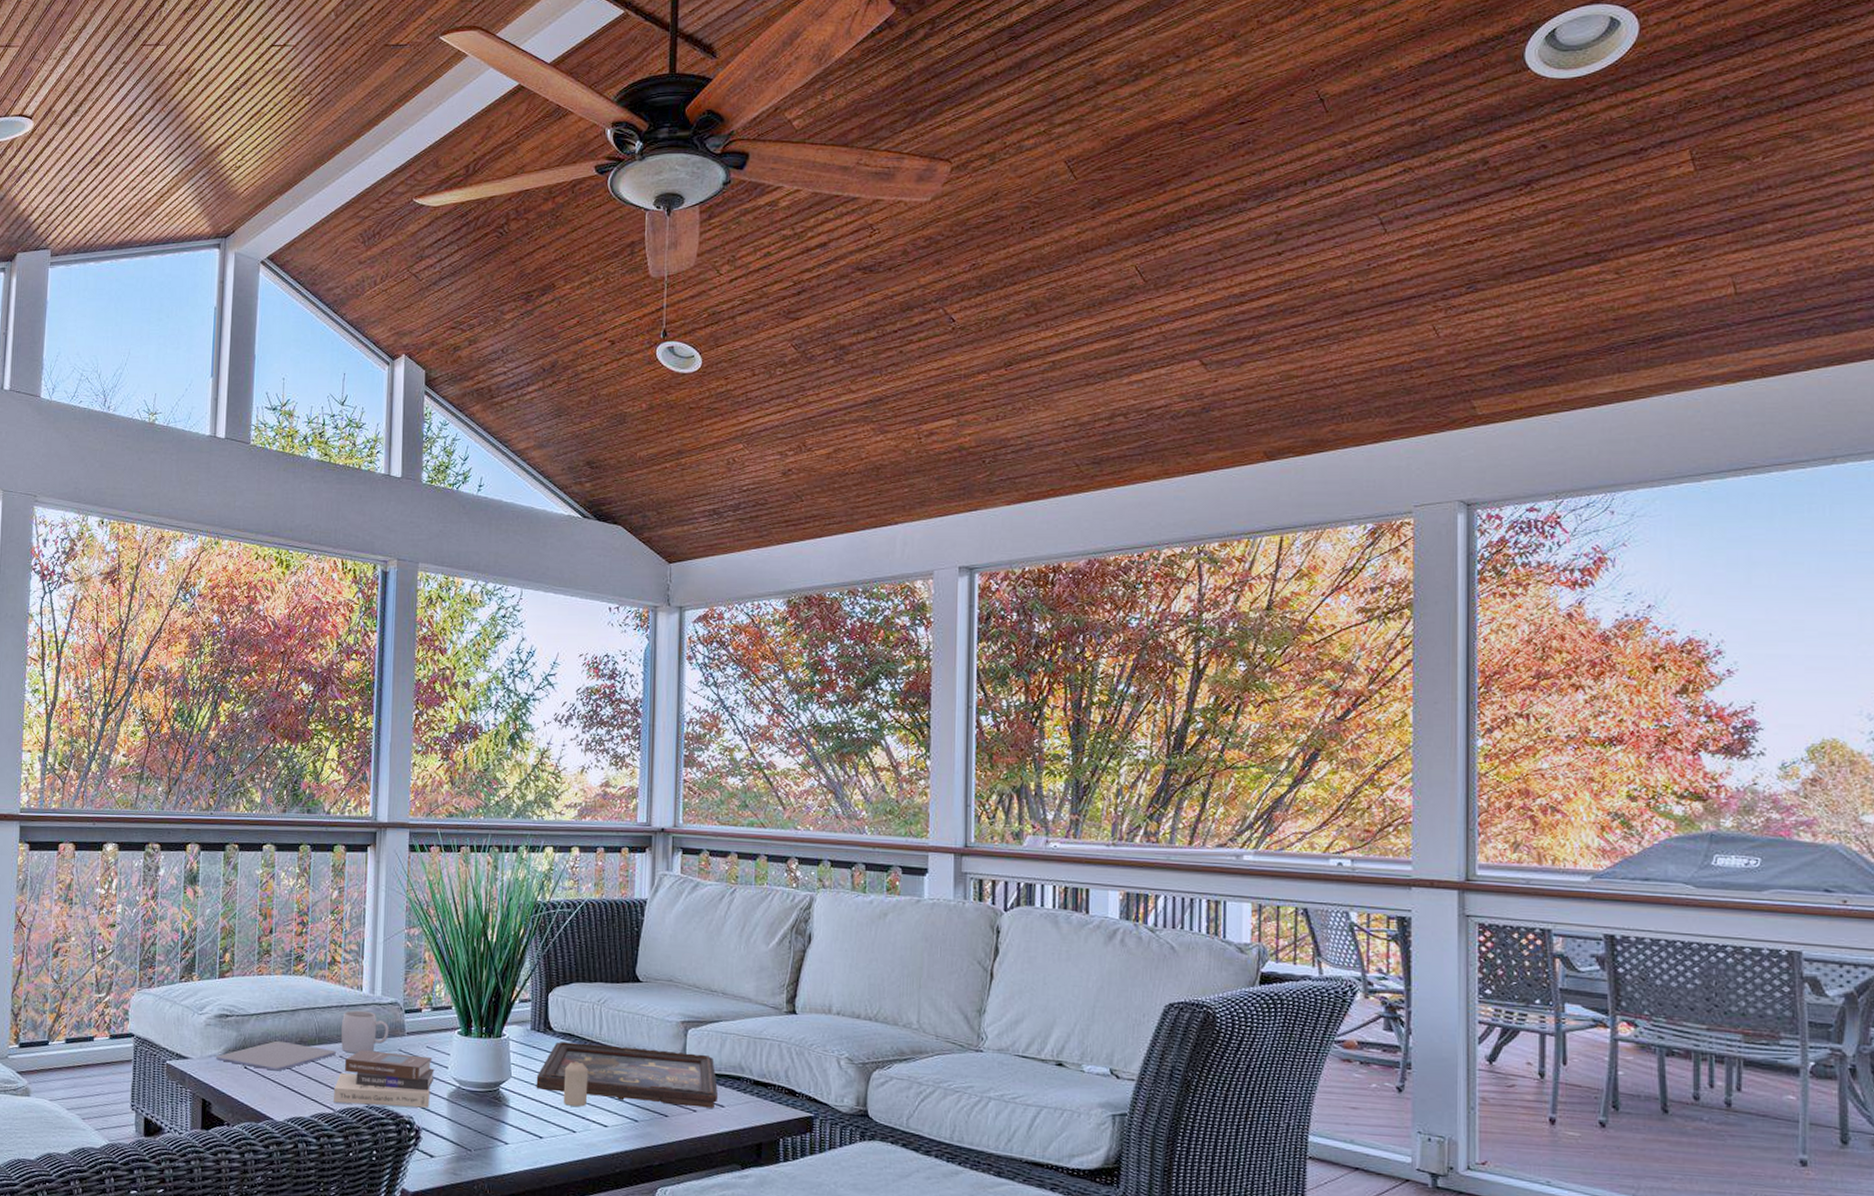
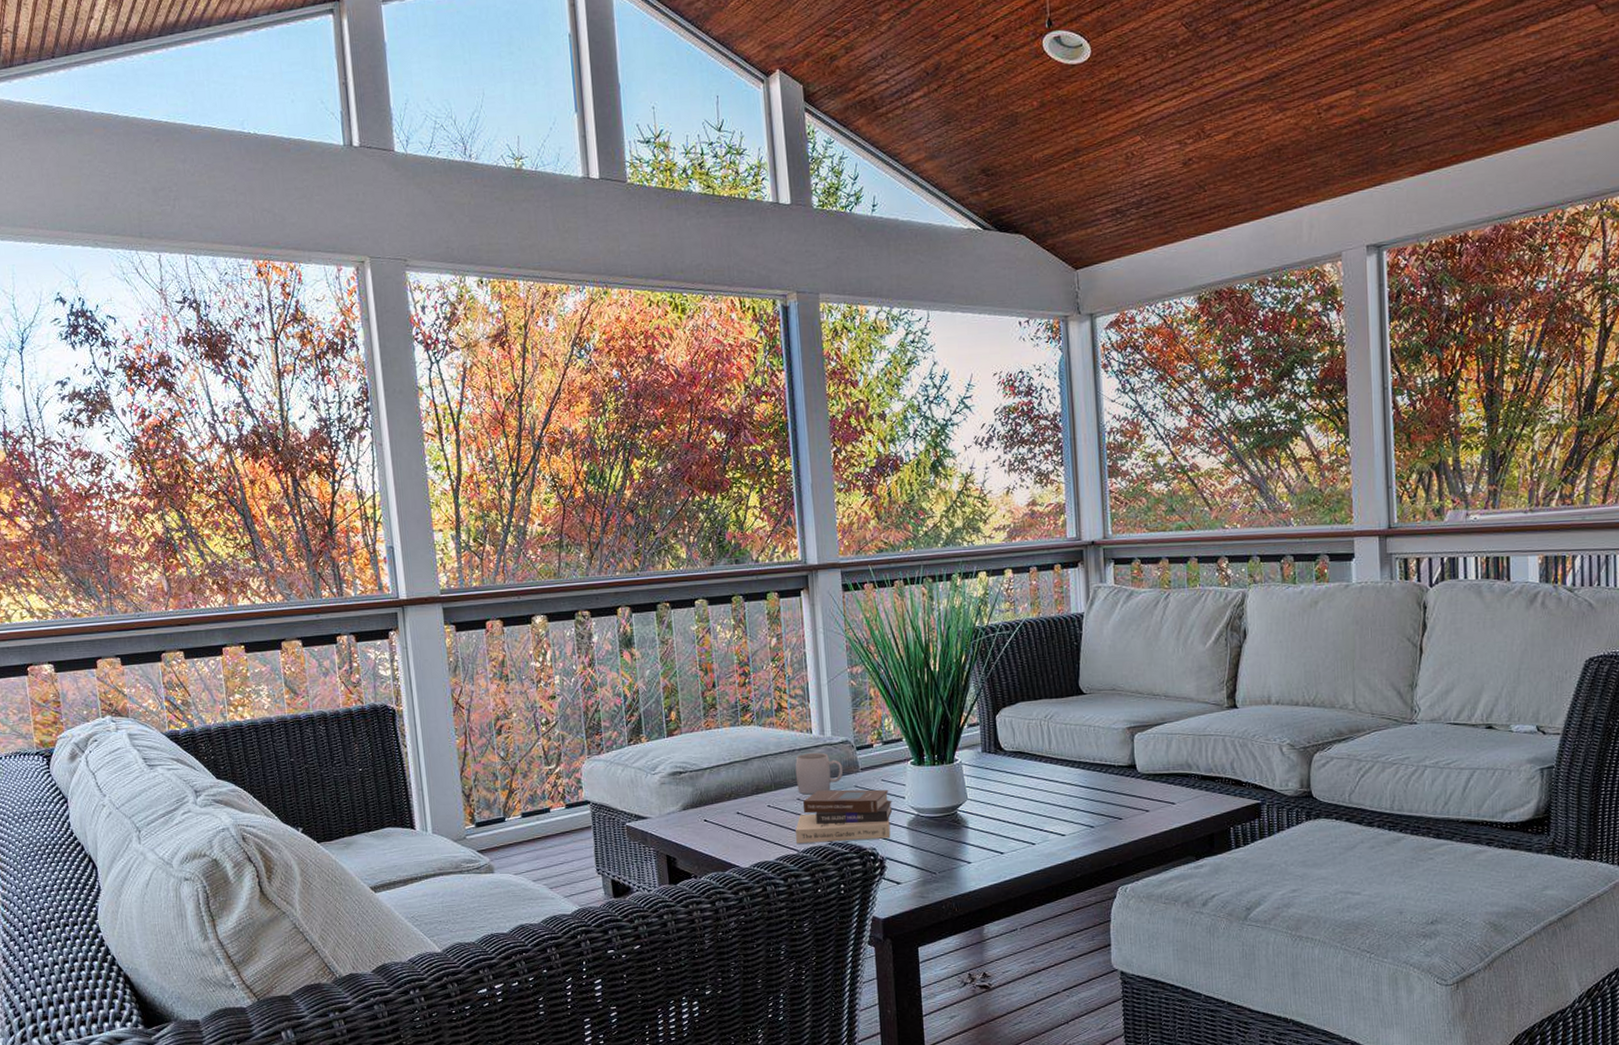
tablet: present [215,1040,336,1071] -> none [674,791,793,821]
decorative tray: present [536,1042,718,1108] -> none [992,756,1168,809]
candle: present [563,1061,589,1107] -> none [1019,777,1043,820]

